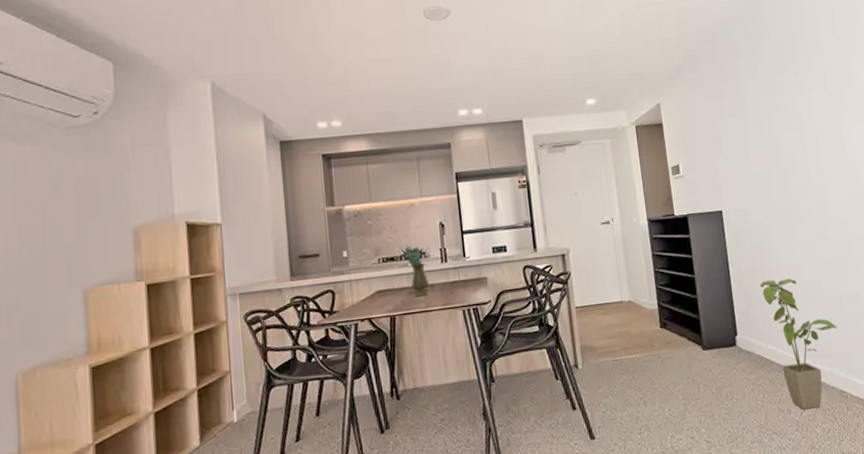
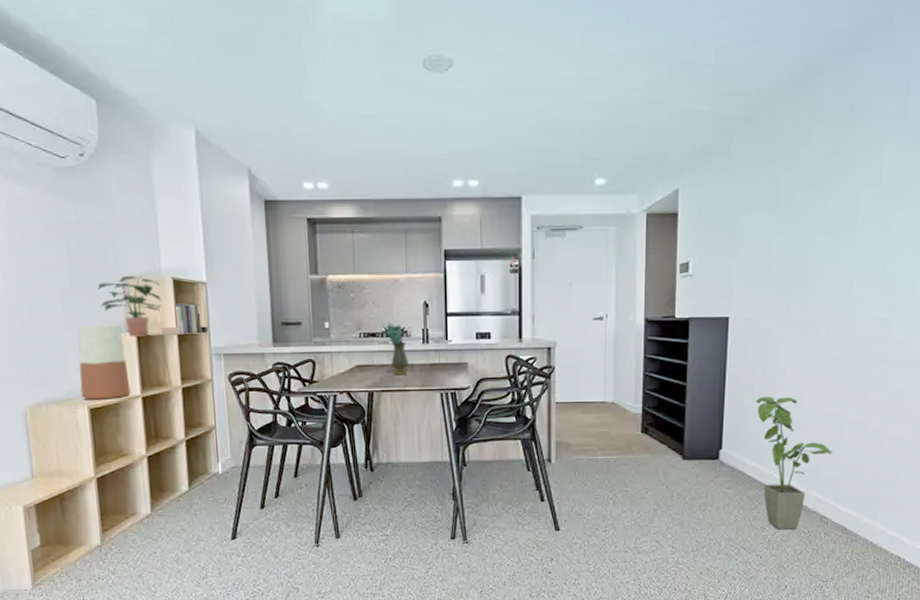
vase: none [81,274,138,358] -> present [77,325,131,400]
potted plant: none [106,222,174,286] -> present [97,275,162,337]
books: none [170,246,224,281] -> present [158,303,209,335]

